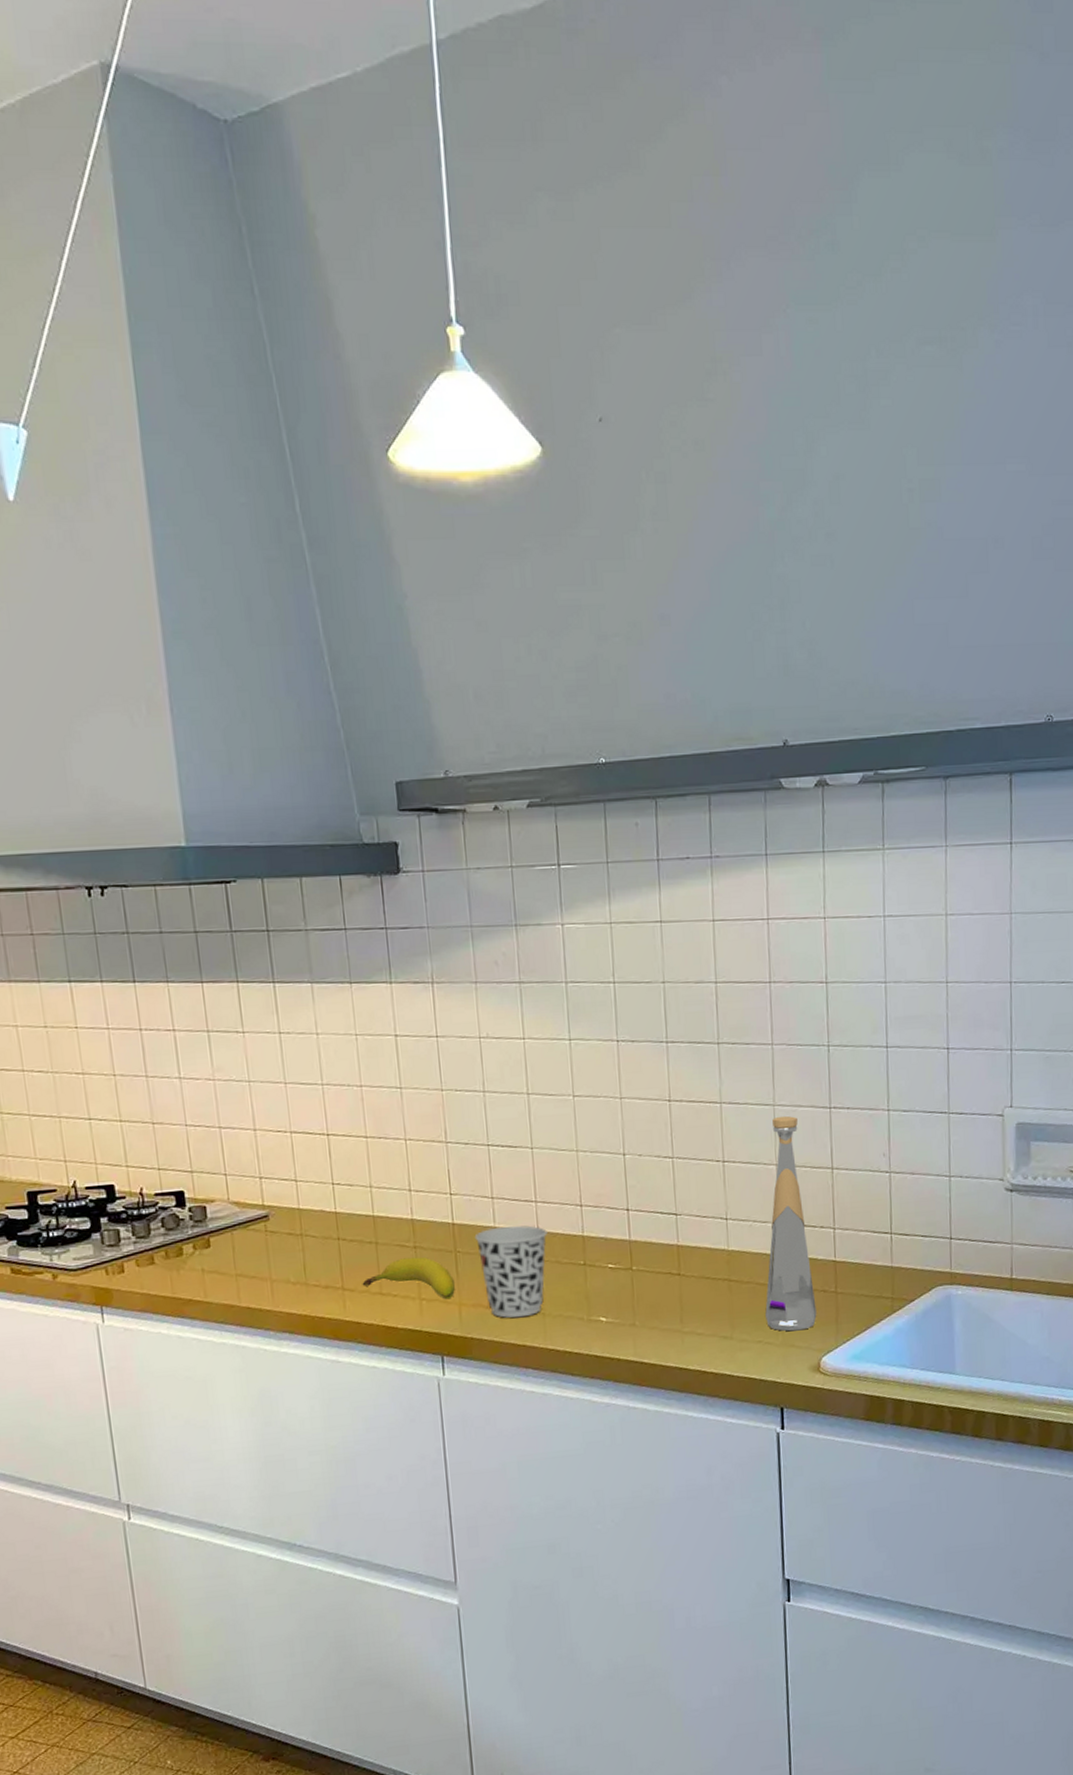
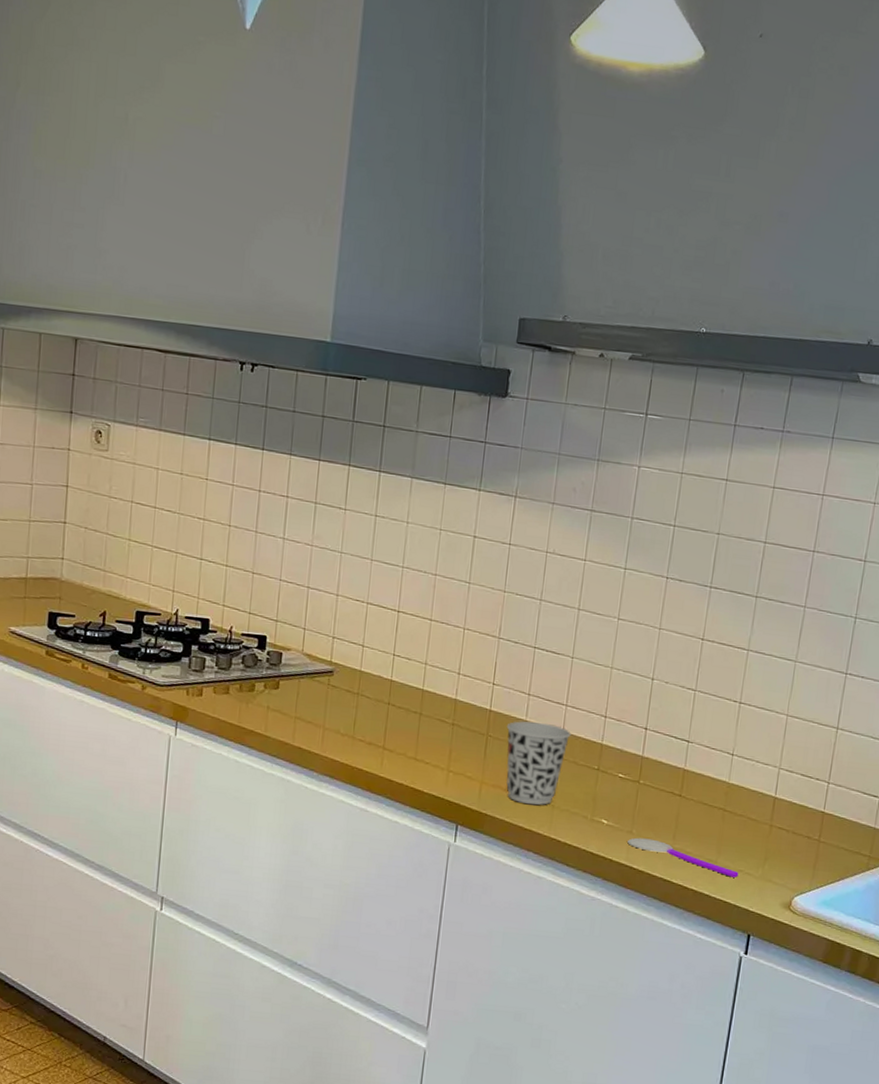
fruit: present [362,1257,455,1300] -> none [401,731,481,776]
spoon: none [632,1327,758,1351] -> present [627,837,739,878]
bottle: present [765,1115,817,1332] -> none [750,672,815,869]

